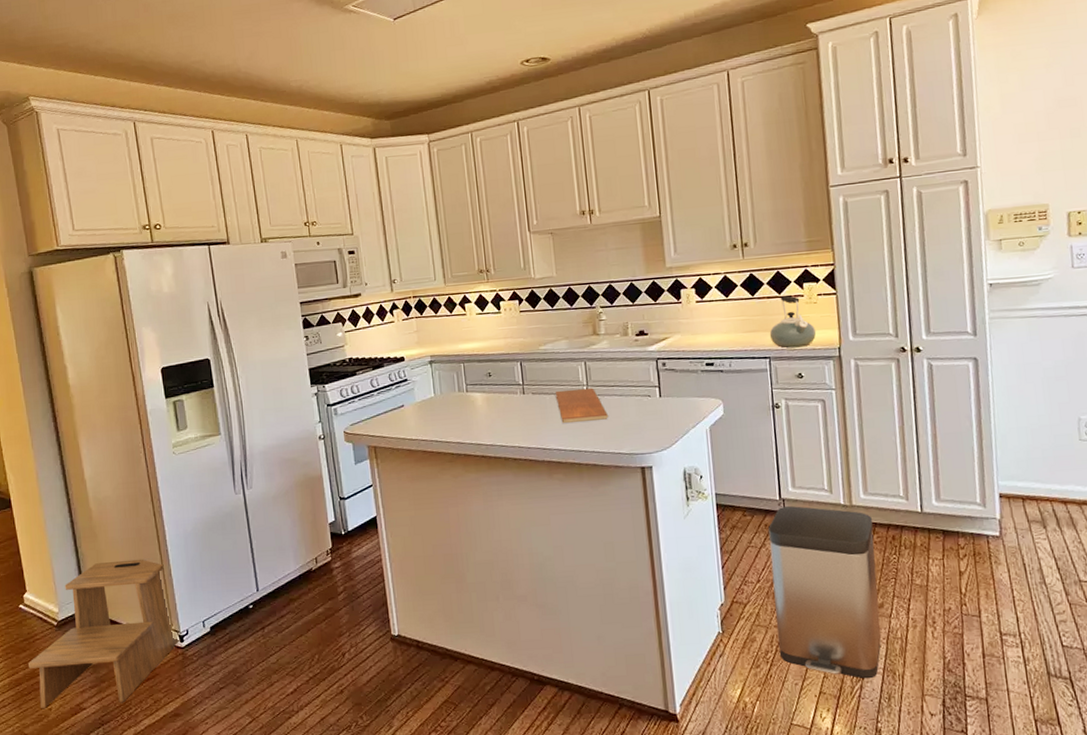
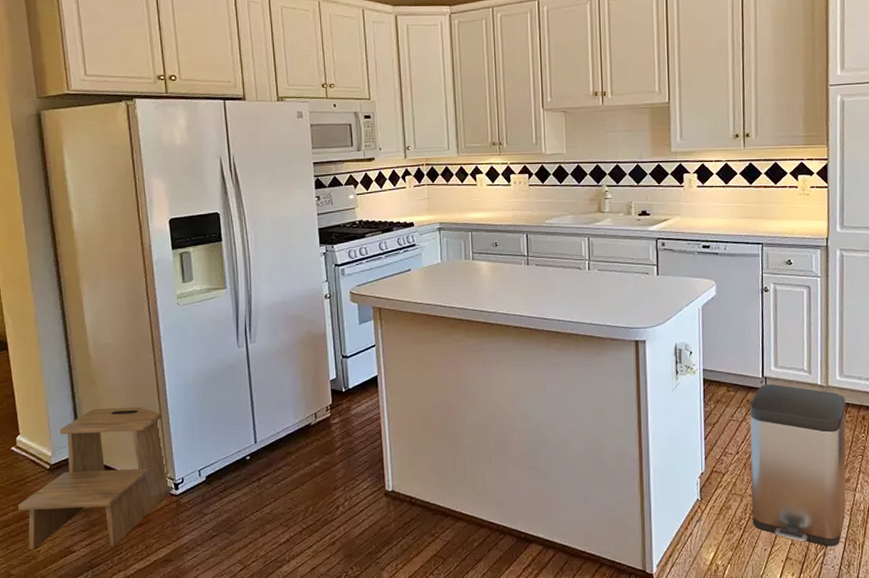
chopping board: present [555,387,609,424] -> none [558,262,608,296]
kettle: present [769,295,817,348] -> none [763,186,807,236]

